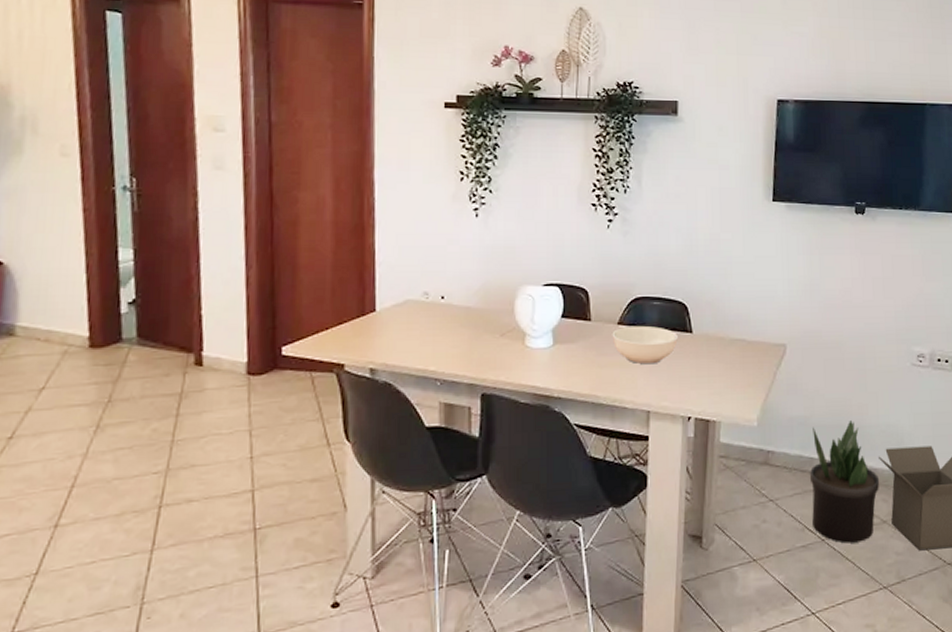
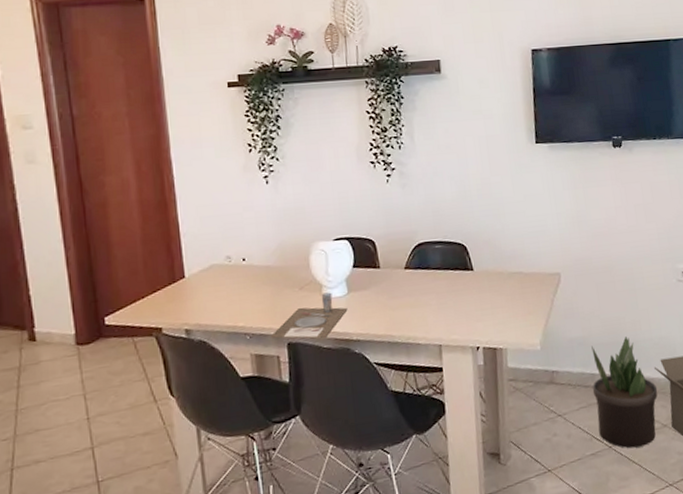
place setting: none [463,342,551,393] -> present [270,292,348,339]
bowl: present [612,325,678,365] -> none [400,267,461,304]

